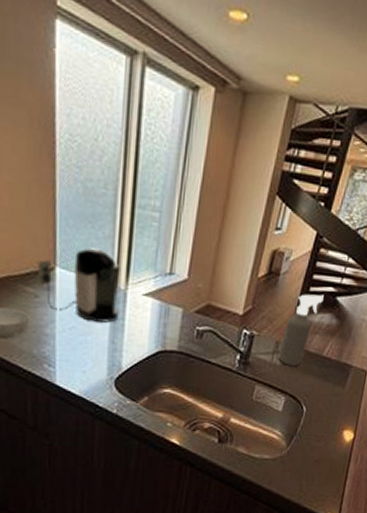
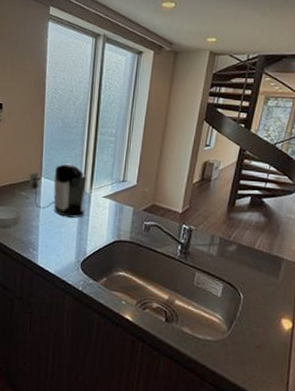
spray bottle: present [278,294,324,366] -> none [214,196,251,257]

